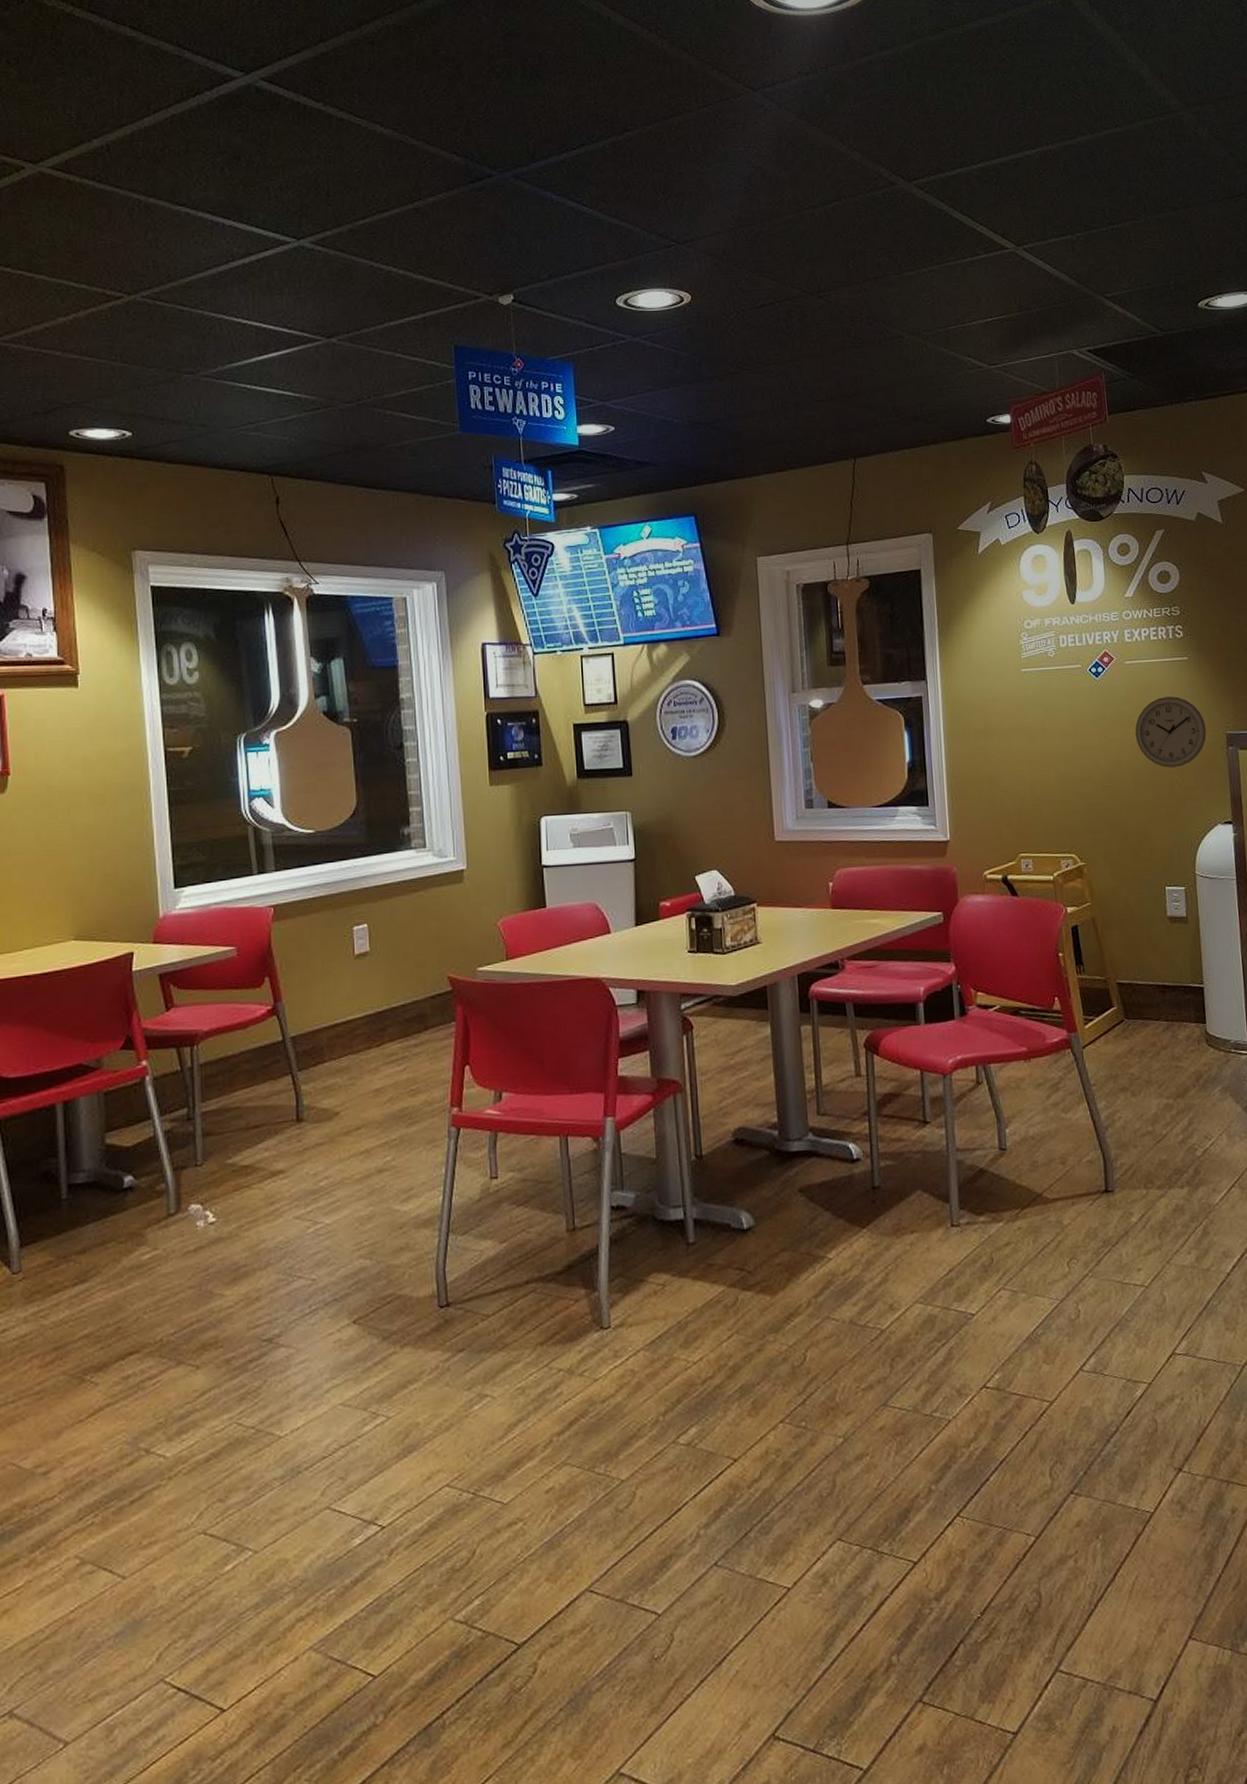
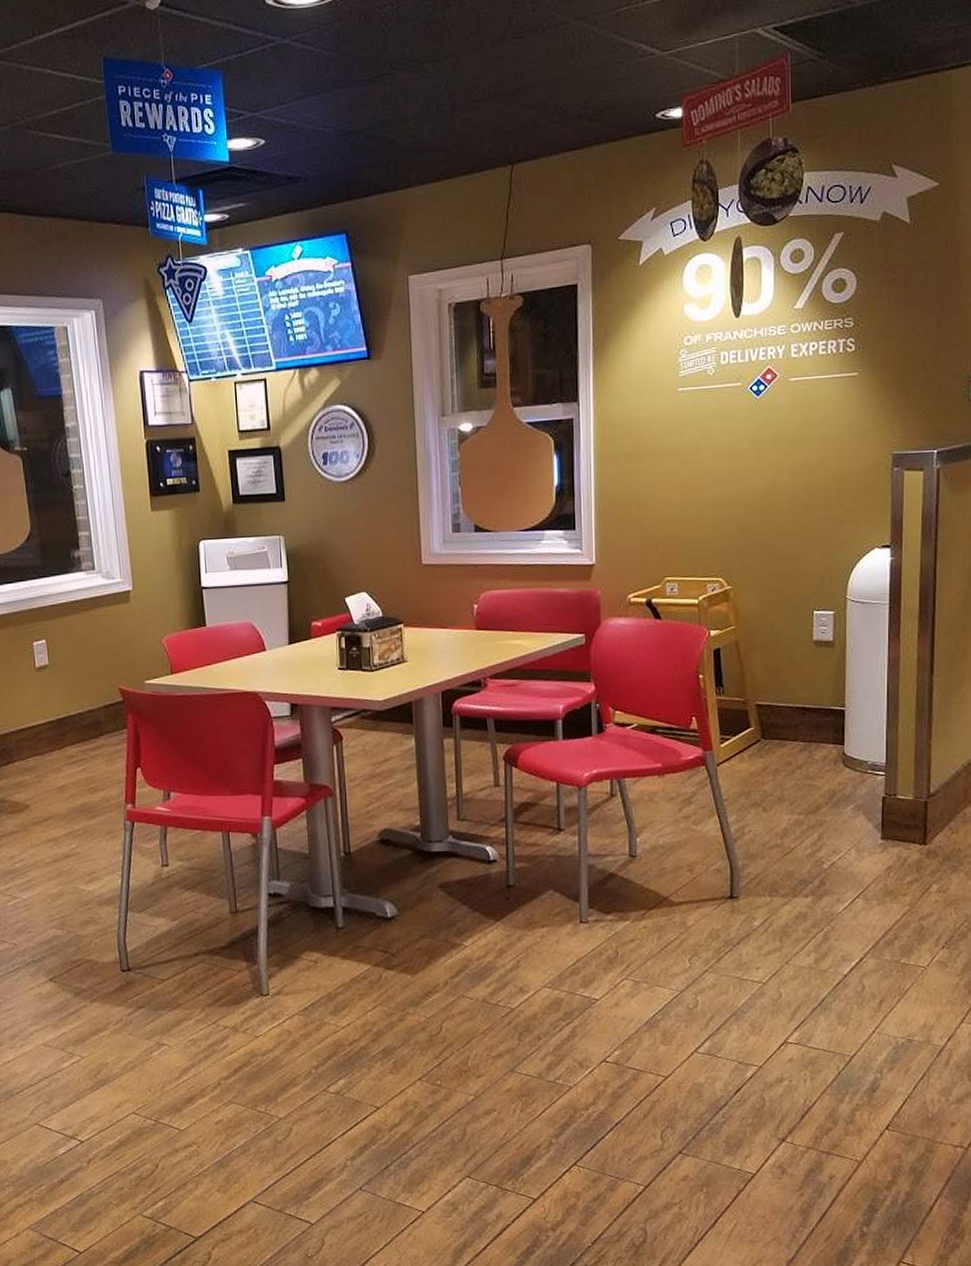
wall clock: present [1135,696,1207,768] -> none [794,415,872,490]

